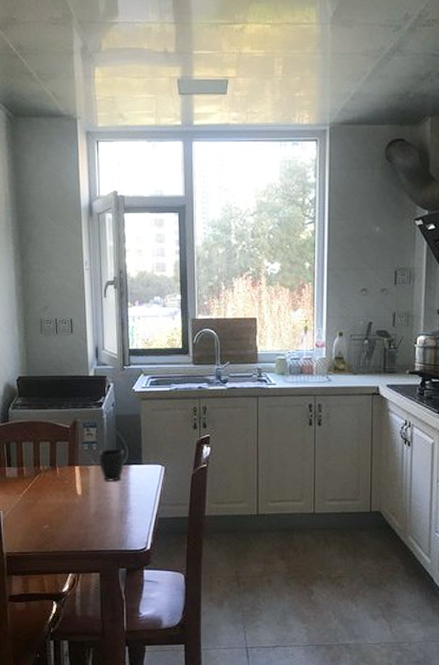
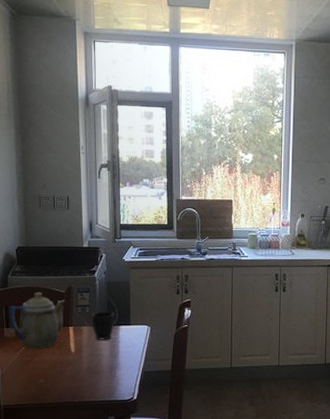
teapot: none [11,428,70,491] -> present [10,292,65,349]

